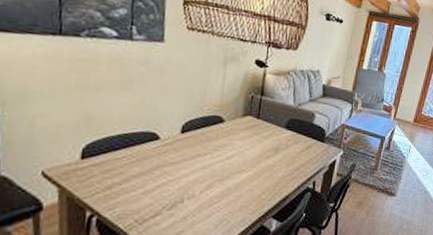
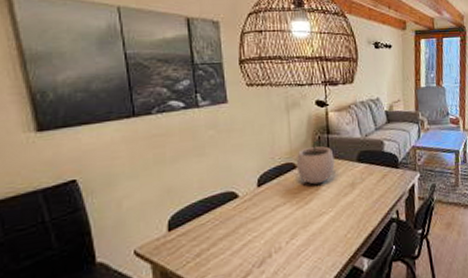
plant pot: none [223,97,264,142] -> present [296,138,335,185]

